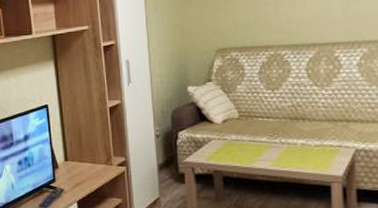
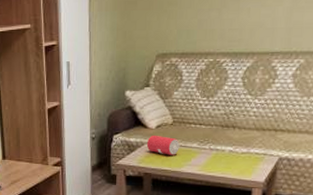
speaker: none [213,130,249,151] -> present [146,135,180,155]

